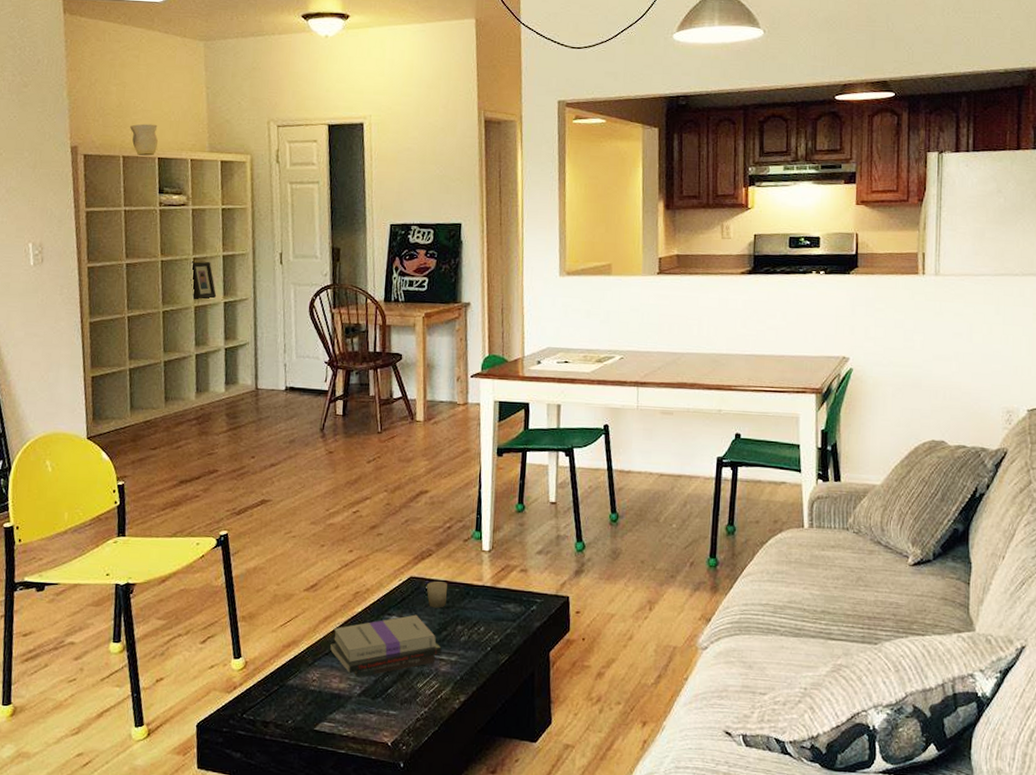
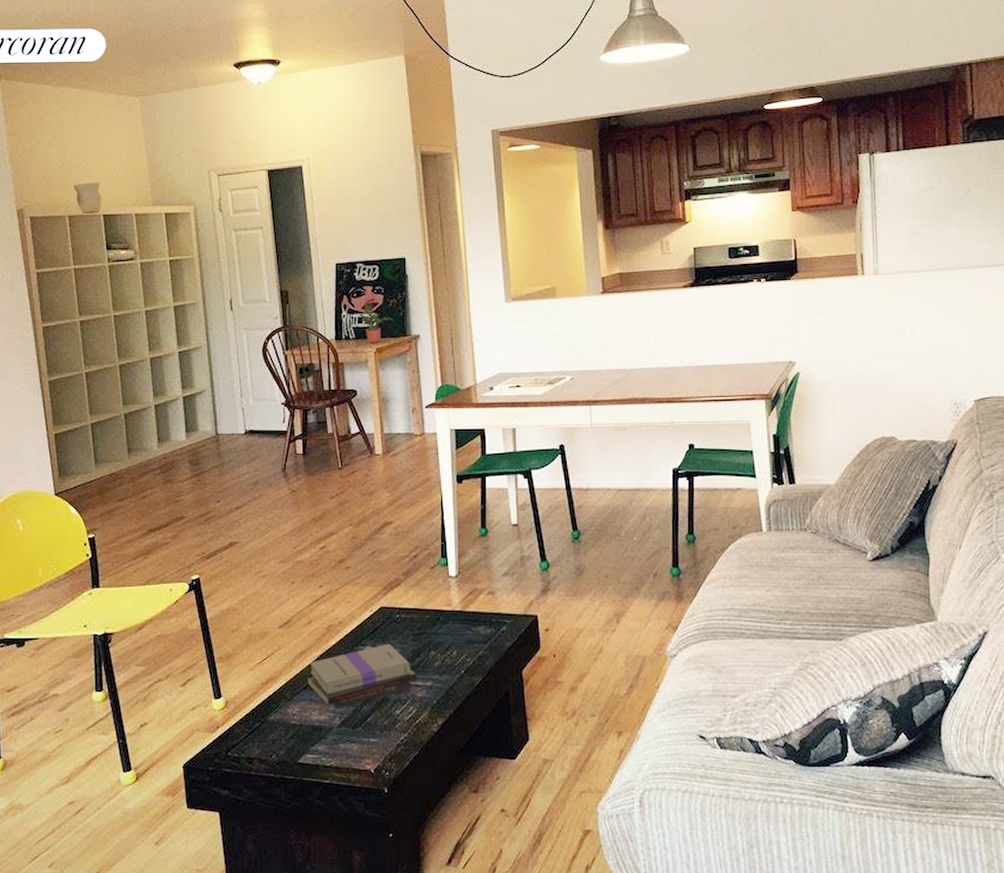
picture frame: present [190,262,216,299] -> none [143,314,170,351]
potted plant: none [411,265,445,308] -> present [360,301,393,343]
candle: present [426,580,447,608] -> none [397,608,417,636]

